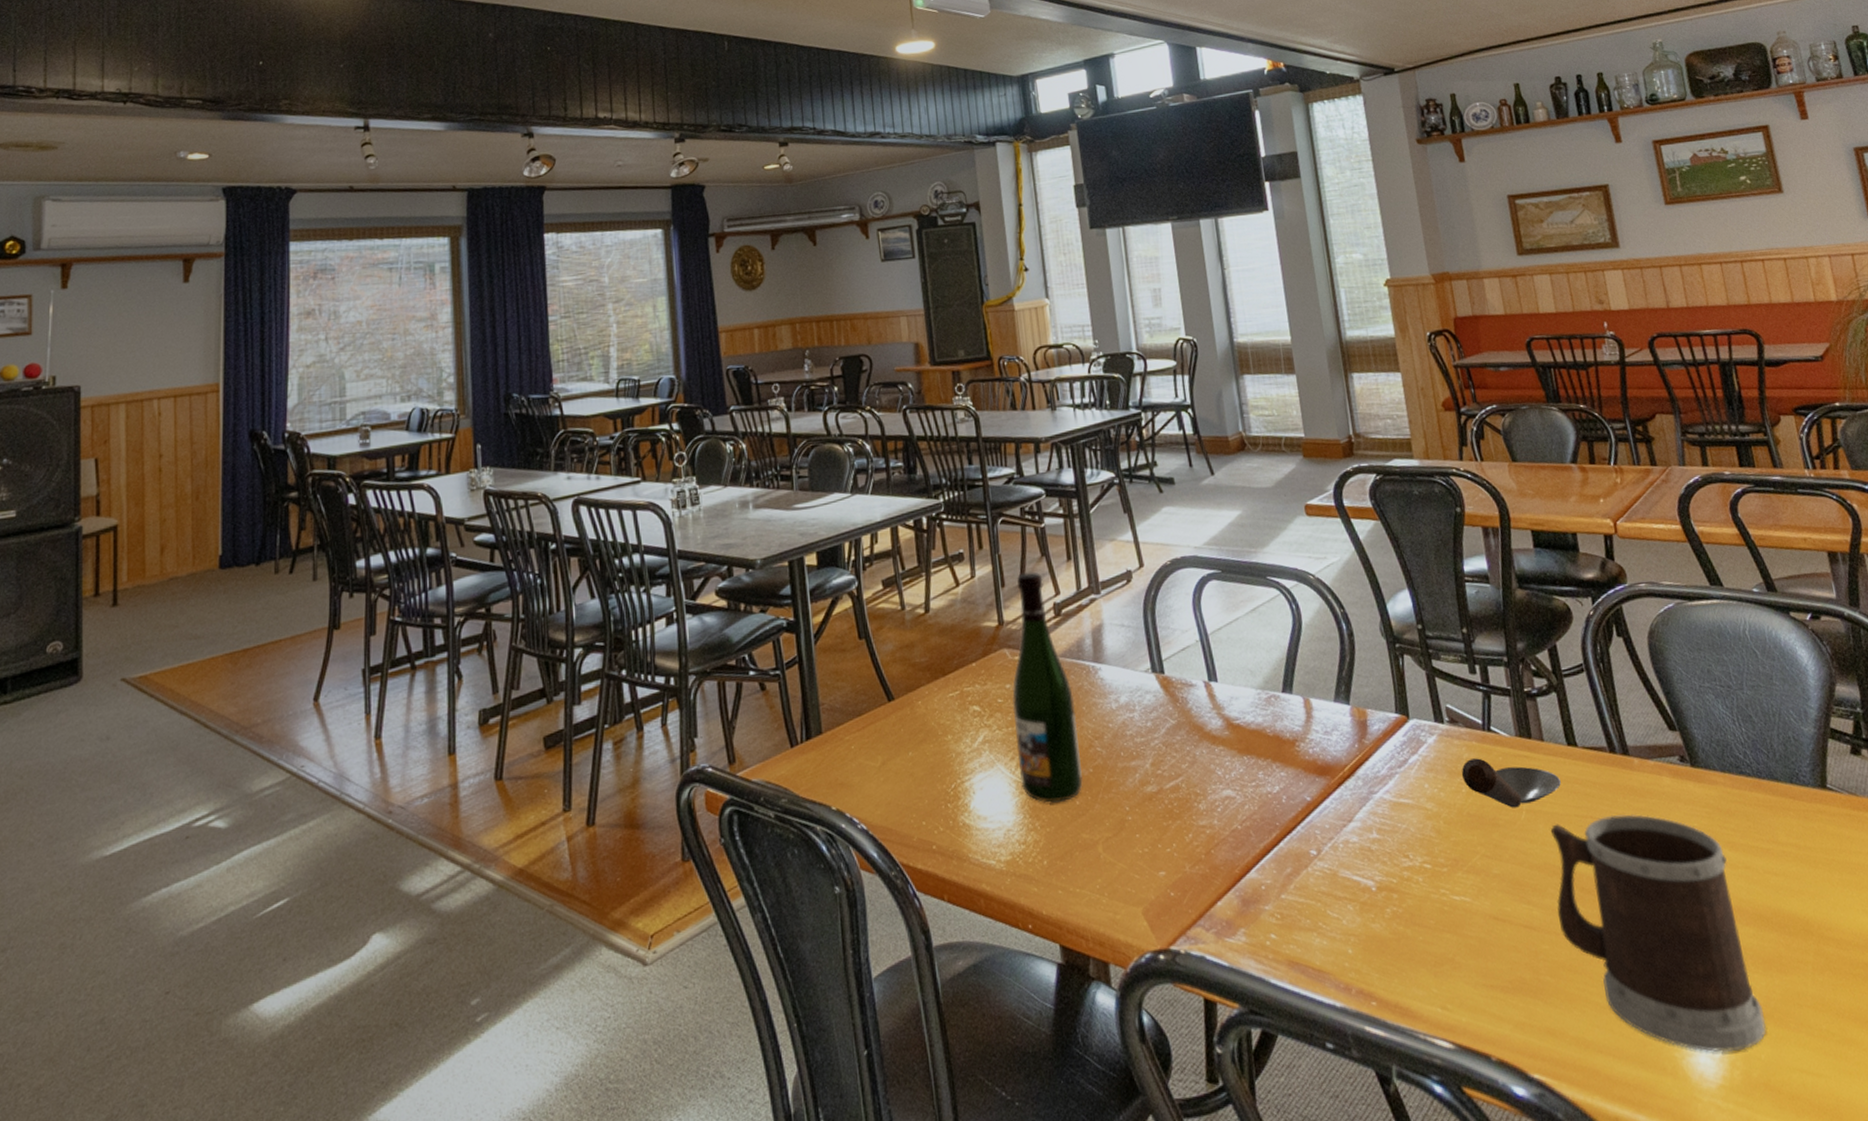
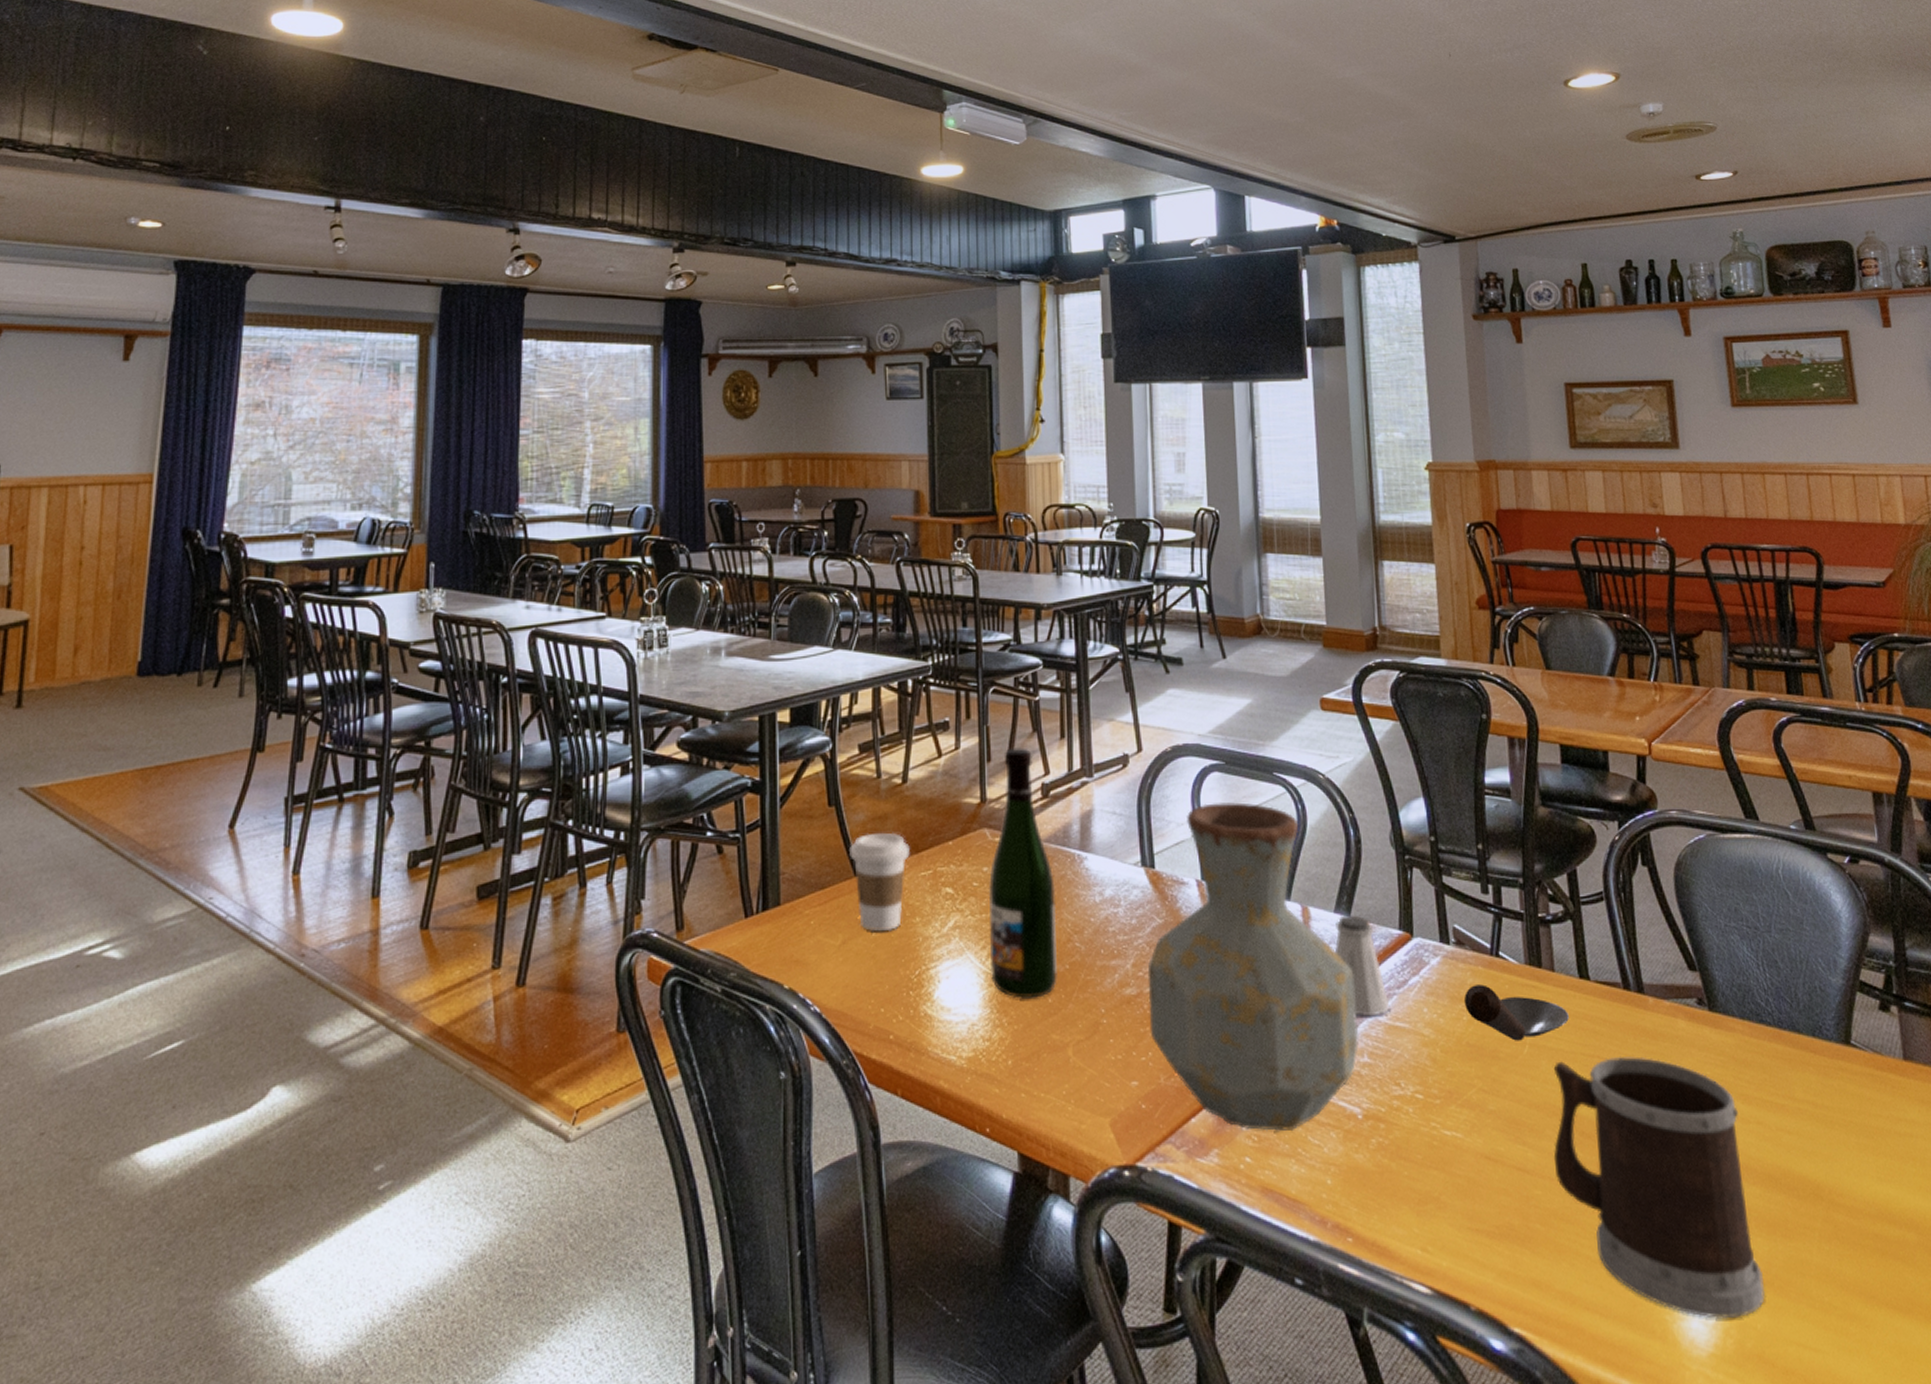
coffee cup: none [881,658,937,751] -> present [850,832,910,932]
vase: none [1165,607,1367,909] -> present [1147,802,1359,1132]
saltshaker: none [1336,702,1394,796] -> present [1335,915,1390,1016]

